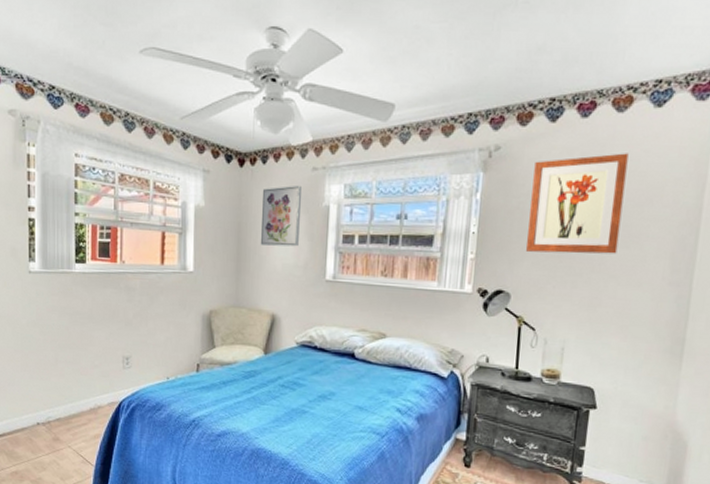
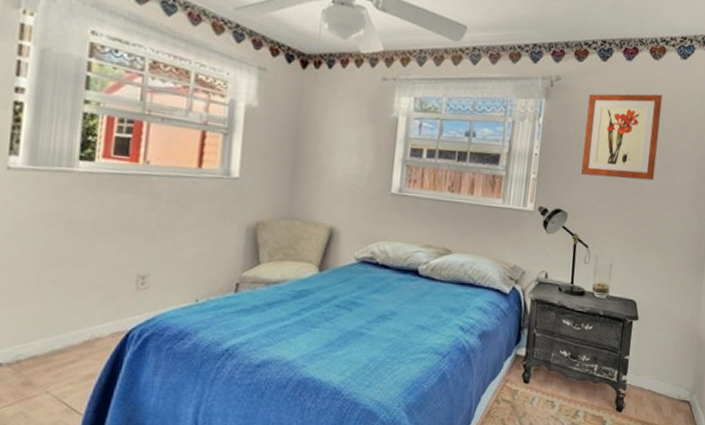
wall art: present [260,186,303,247] -> none [320,93,371,157]

